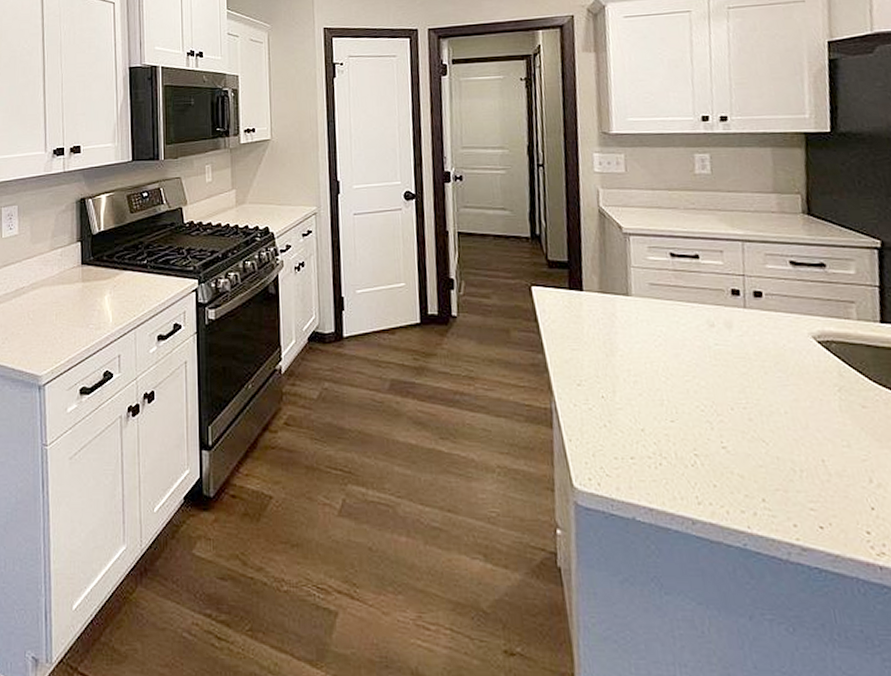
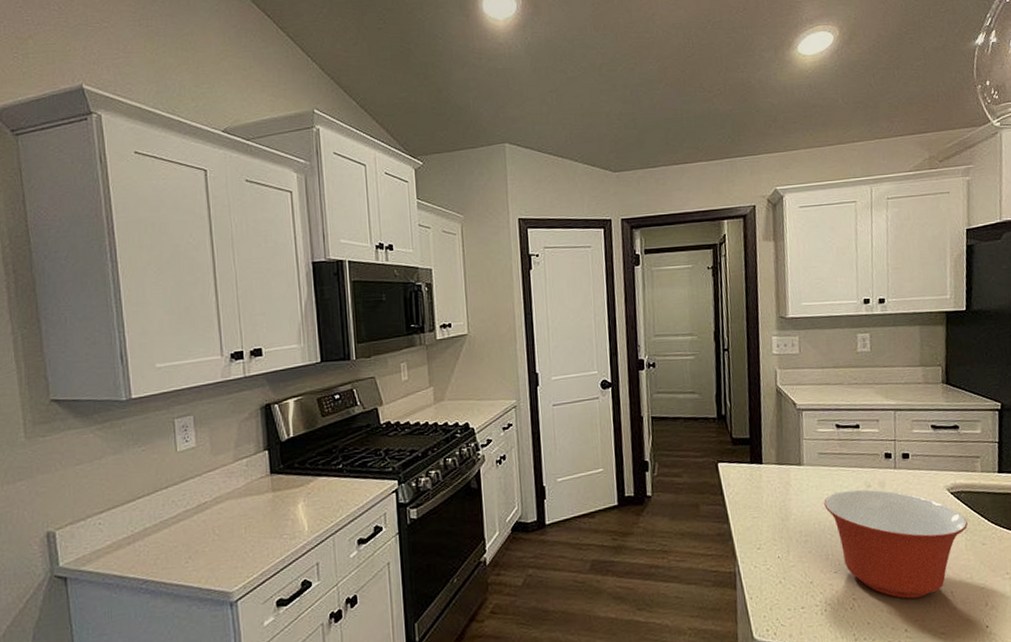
mixing bowl: none [656,328,842,462] -> present [824,489,968,599]

